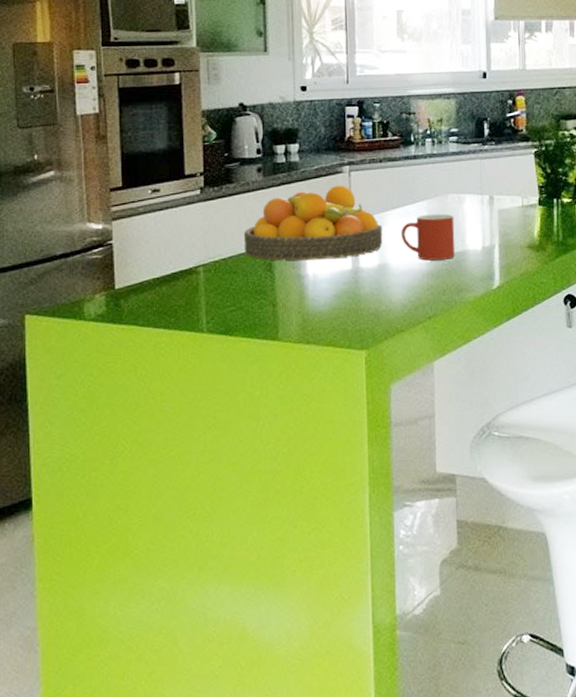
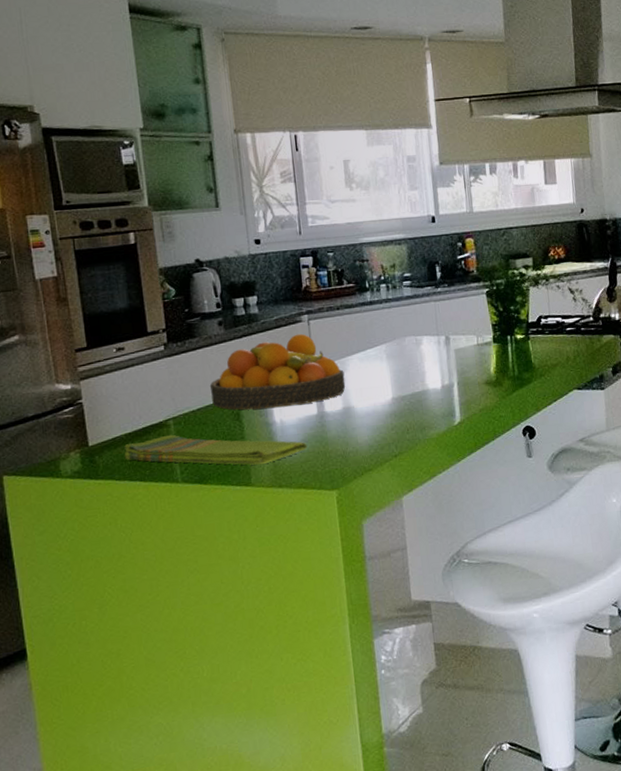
dish towel: none [151,282,339,319] -> present [124,434,308,465]
mug: present [400,214,455,261] -> none [362,356,416,402]

